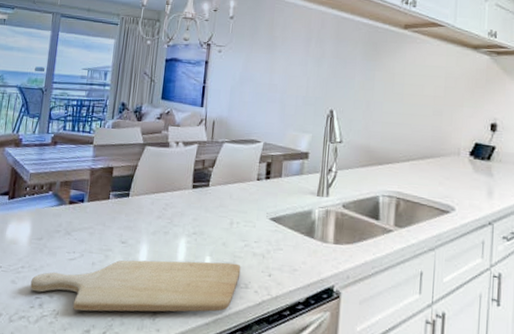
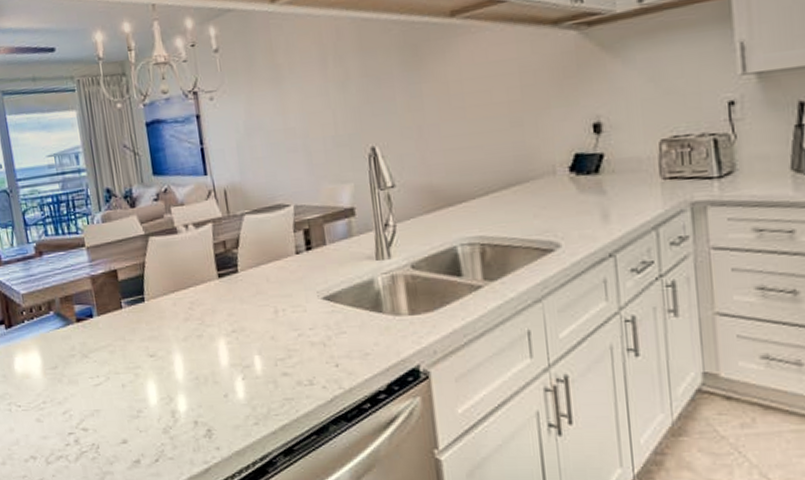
chopping board: present [30,260,241,312] -> none [58,358,301,441]

